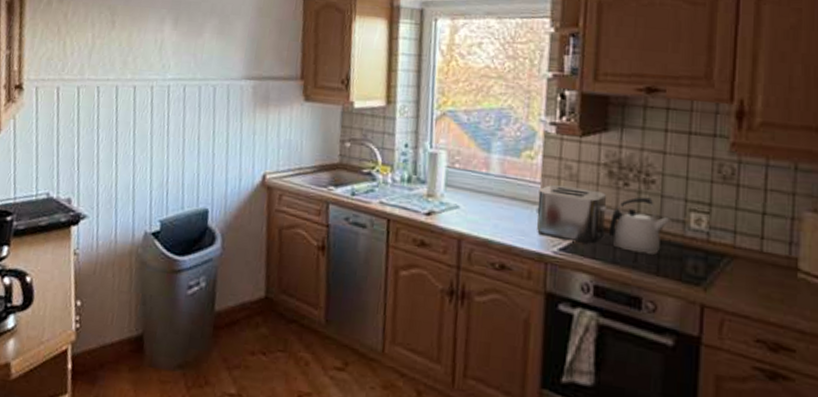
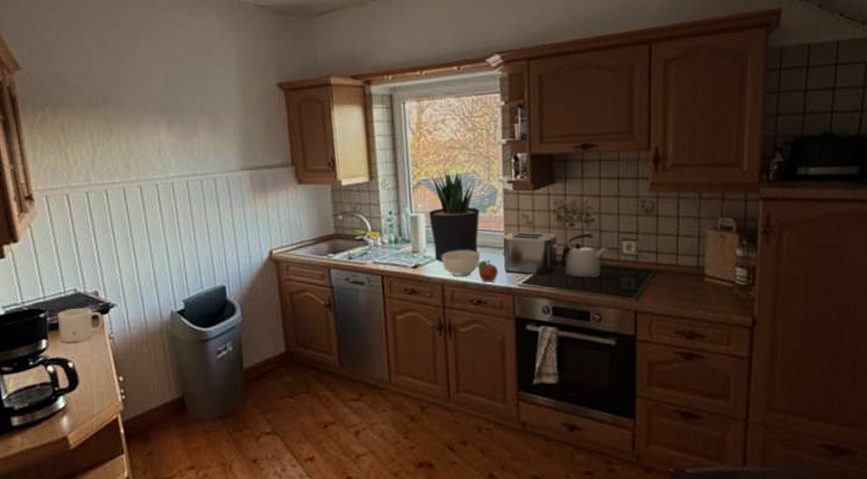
mug: none [22,214,72,255] -> present [58,307,104,343]
planter: none [451,99,513,213] -> present [428,168,479,263]
bowl: none [461,199,509,233] -> present [441,250,481,276]
fruit: none [503,215,530,244] -> present [477,260,498,282]

